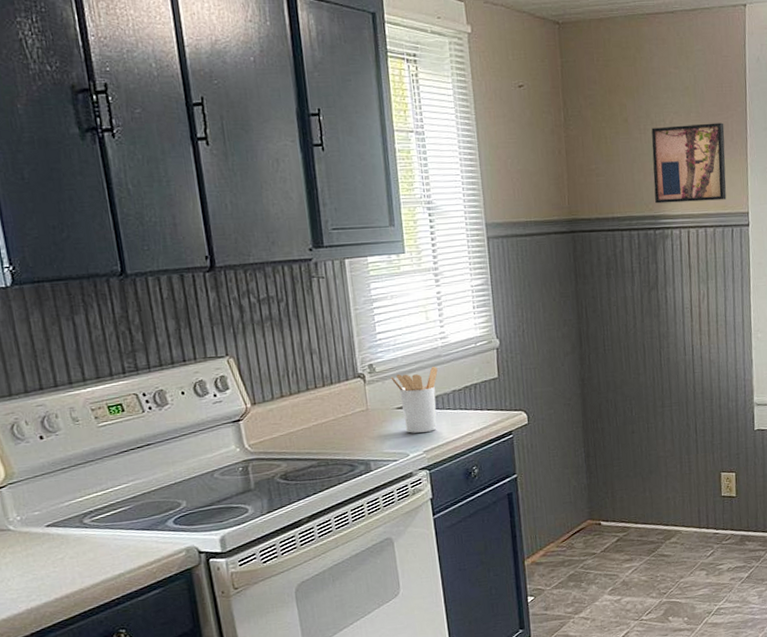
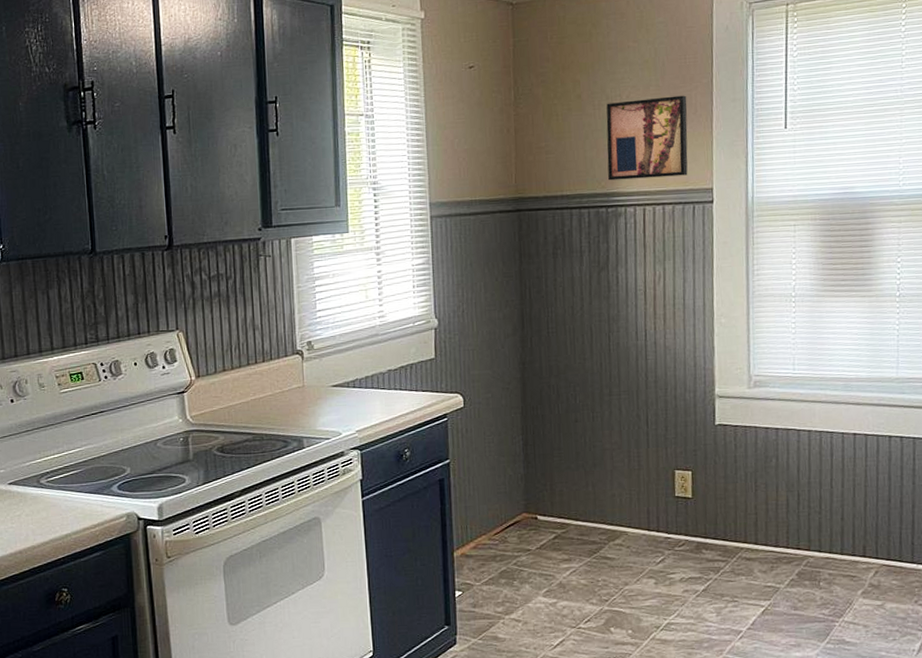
utensil holder: present [390,366,438,433] -> none [328,344,374,412]

